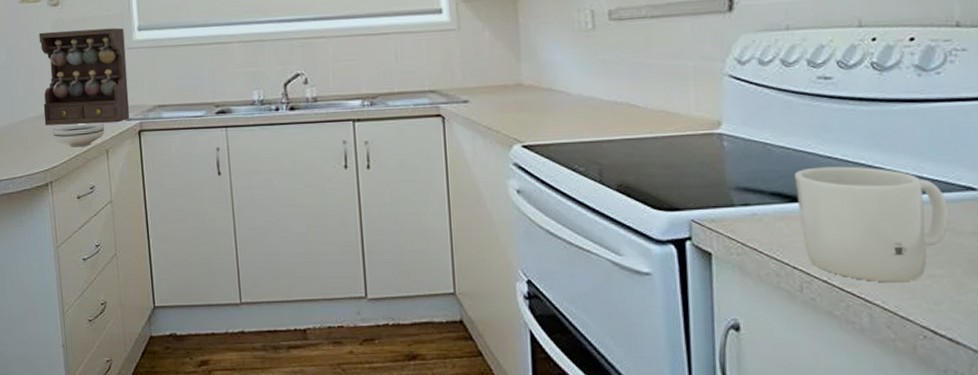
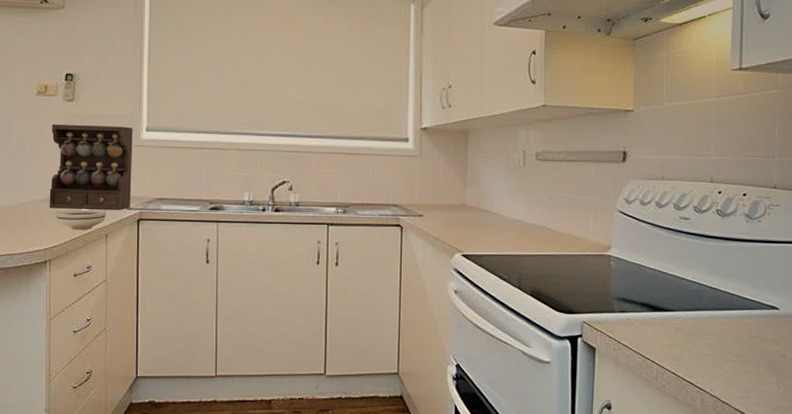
mug: present [794,166,949,283] -> none [658,285,759,376]

